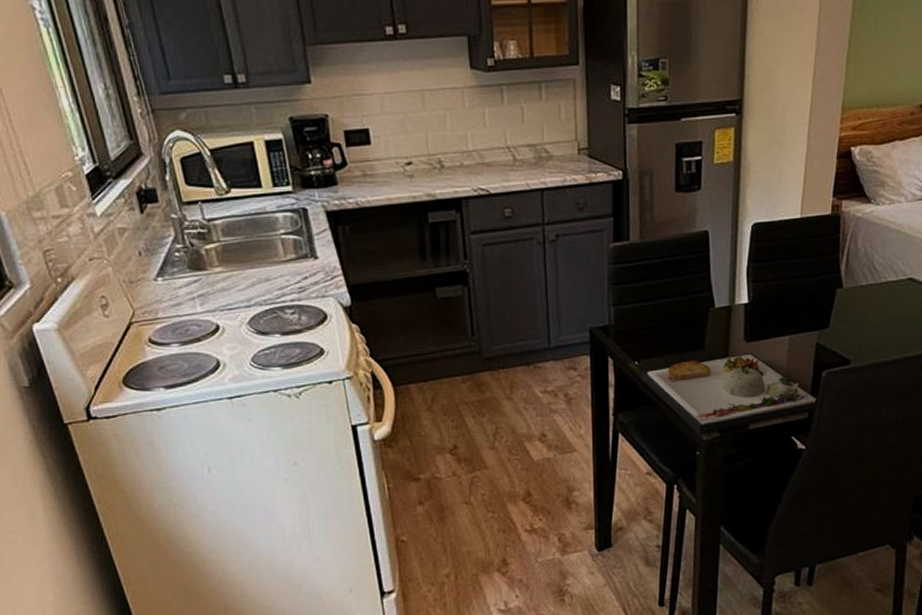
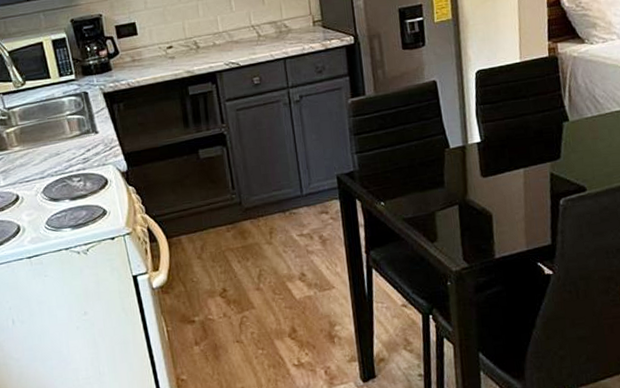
dinner plate: present [641,352,817,434] -> none [388,186,559,266]

